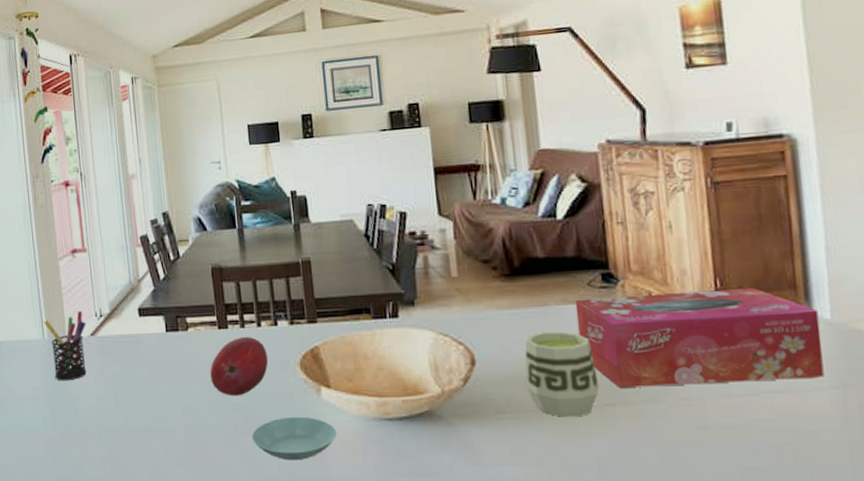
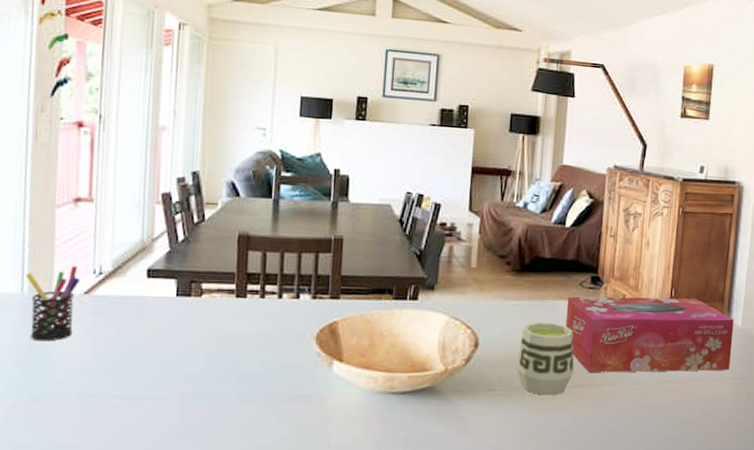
fruit: present [210,336,269,396] -> none [219,307,285,366]
saucer: present [252,416,337,461] -> none [255,388,342,430]

